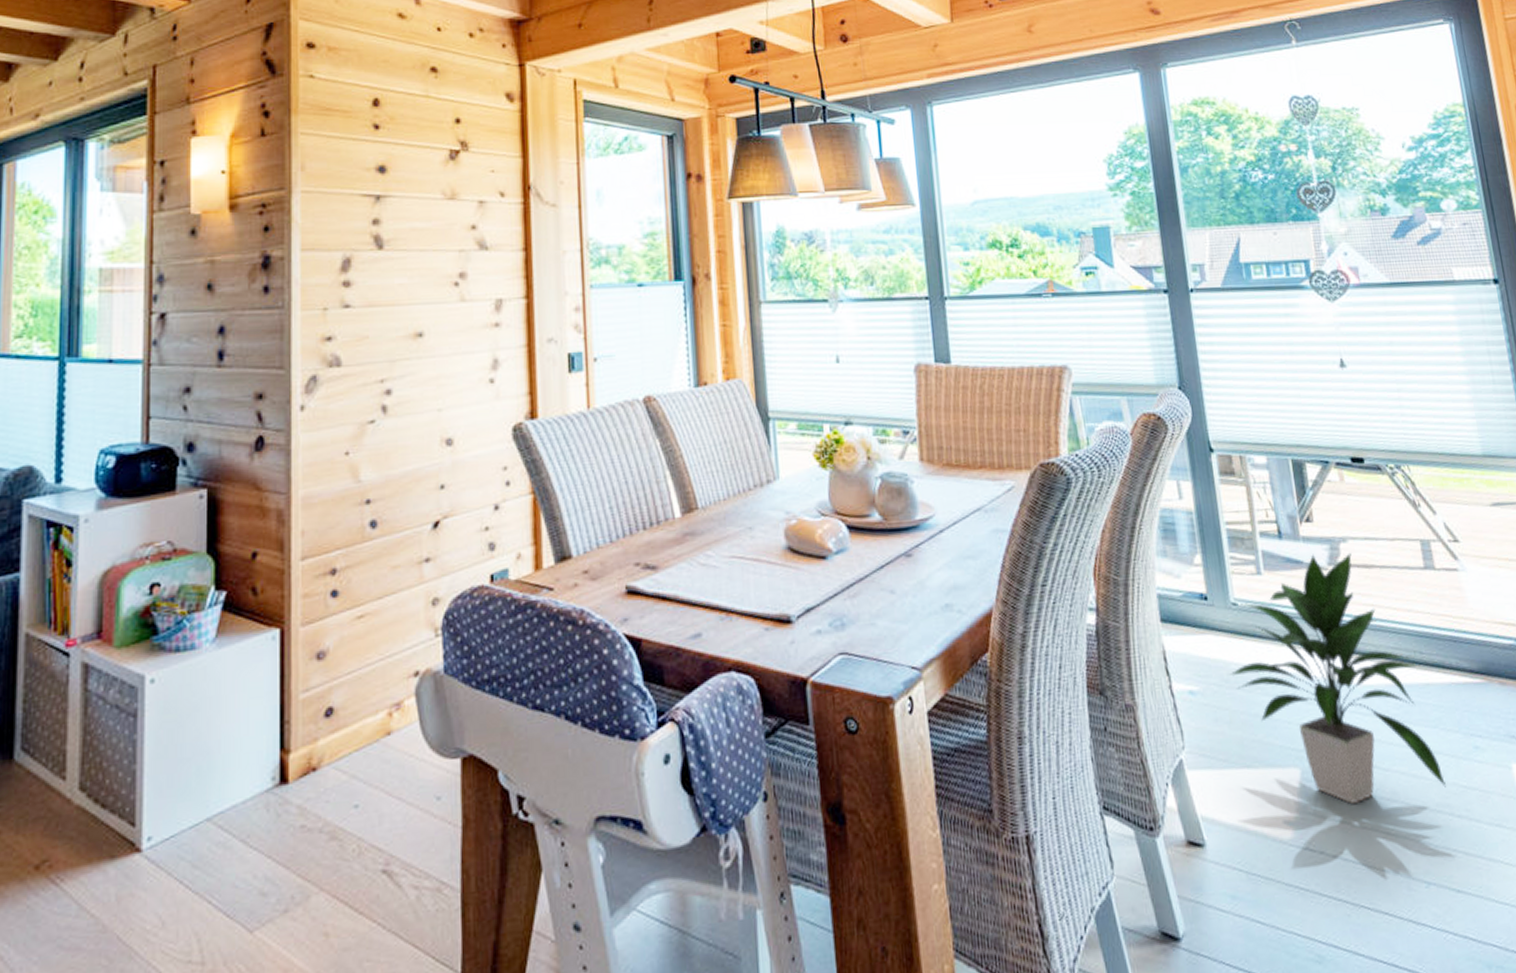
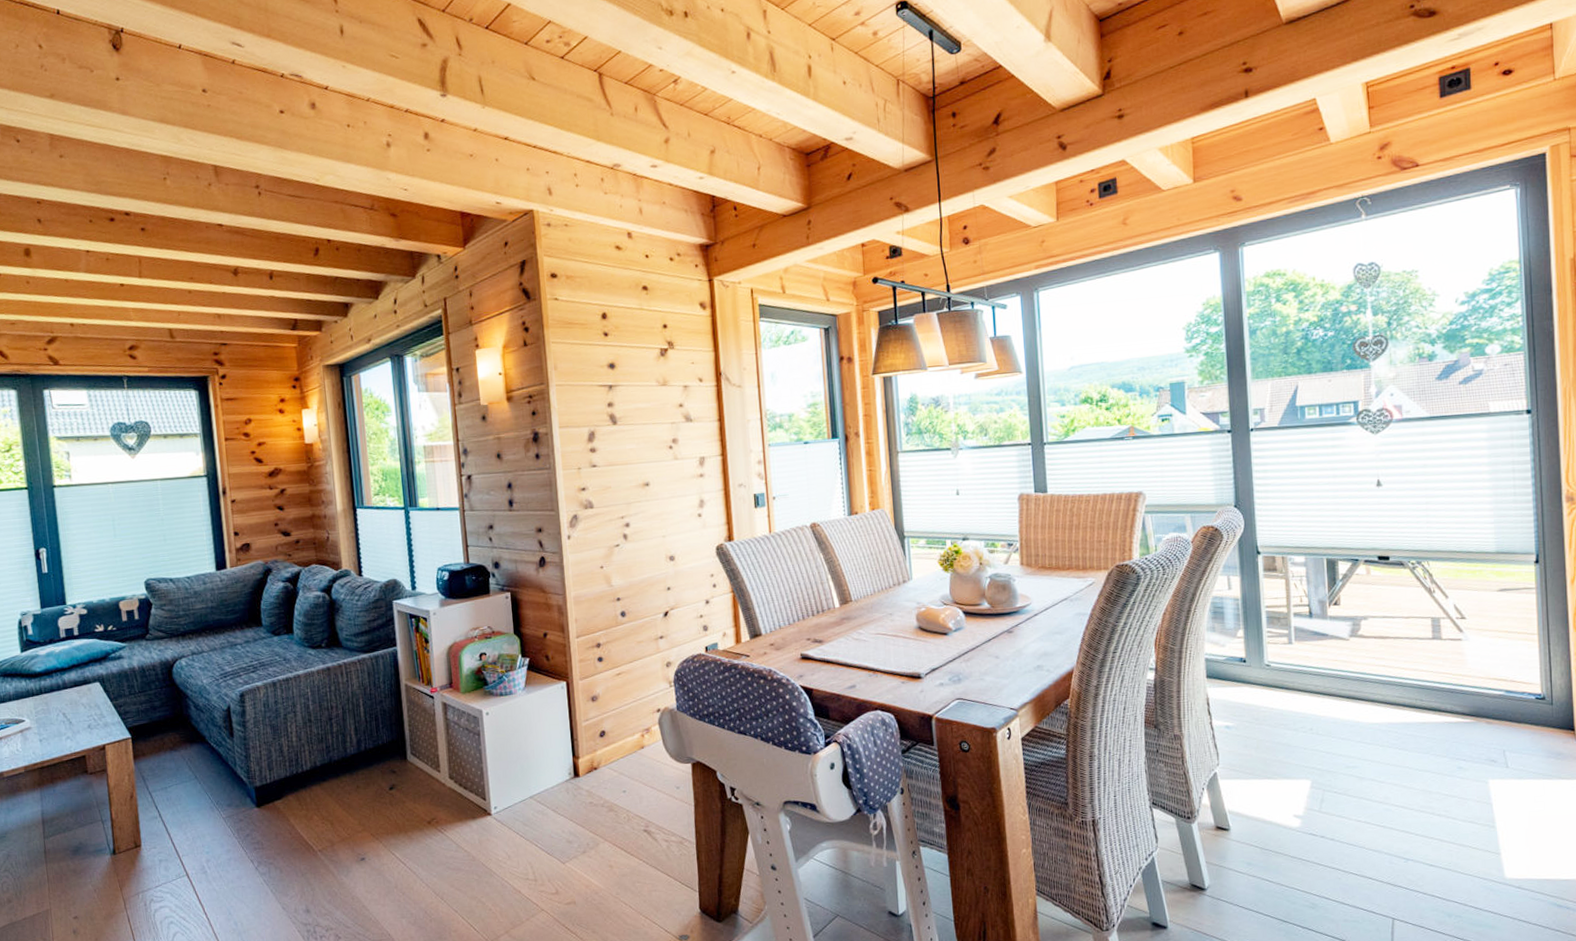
indoor plant: present [1230,552,1446,804] -> none [1260,627,1430,805]

